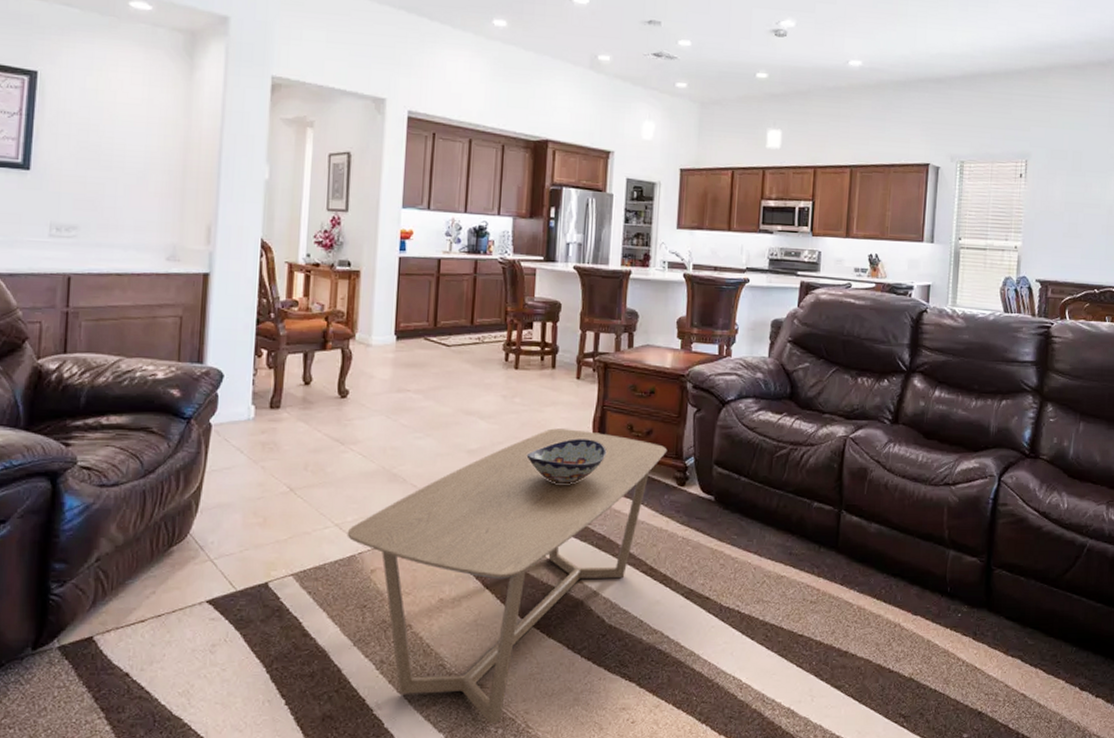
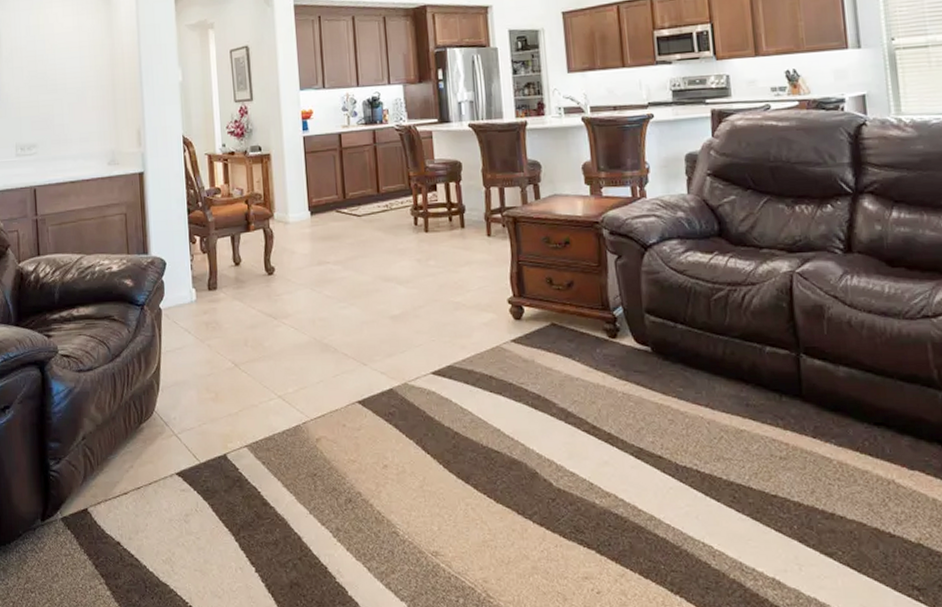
coffee table: present [347,428,668,726] -> none [290,287,593,595]
decorative bowl: present [526,438,607,485] -> none [448,296,529,345]

